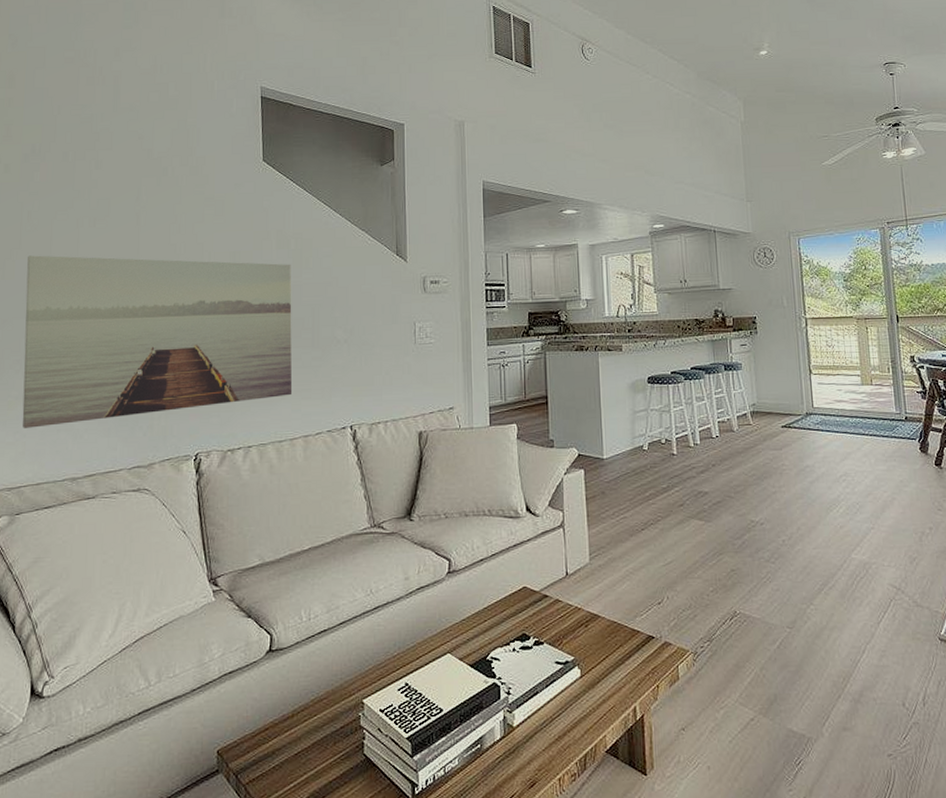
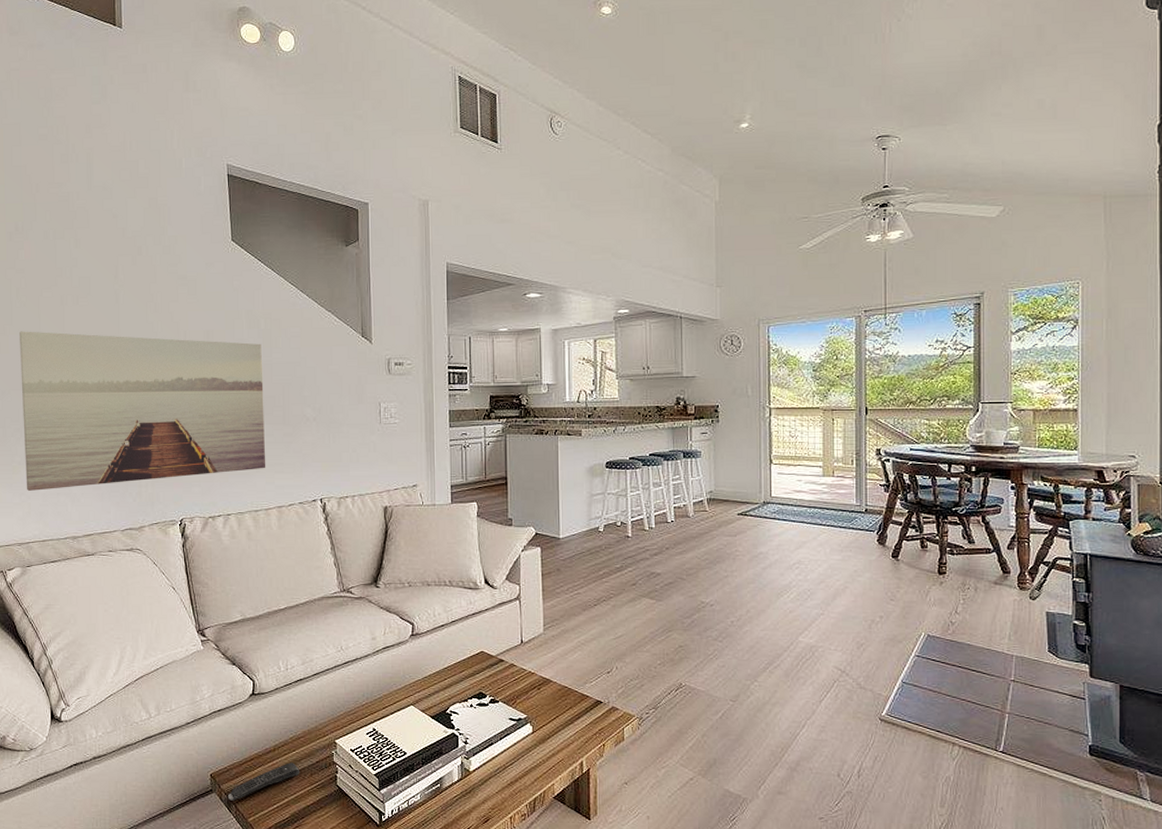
remote control: none [237,730,322,782] -> present [228,762,300,801]

